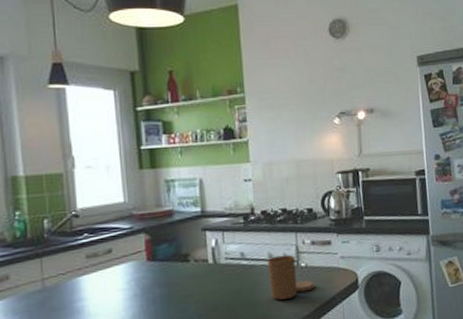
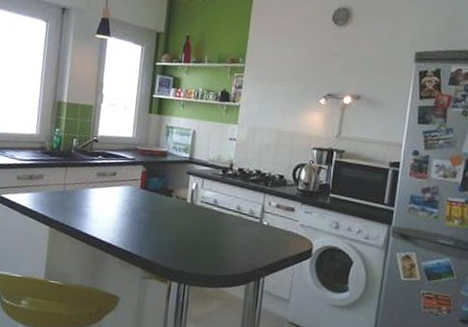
candle: present [267,254,315,300] -> none [232,209,272,250]

